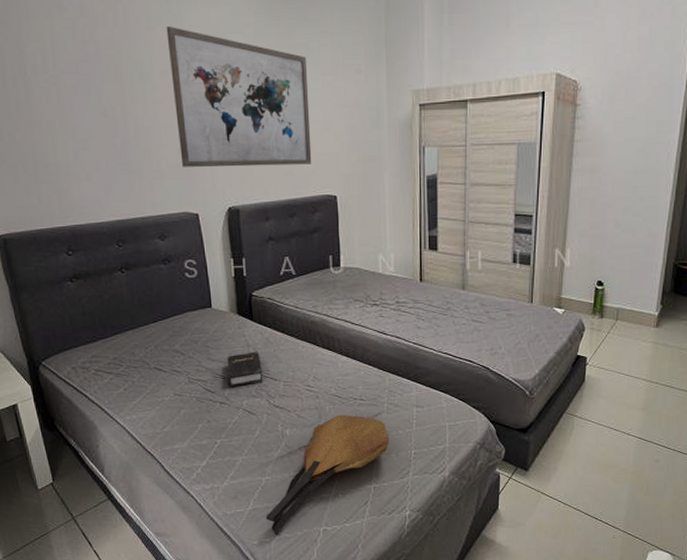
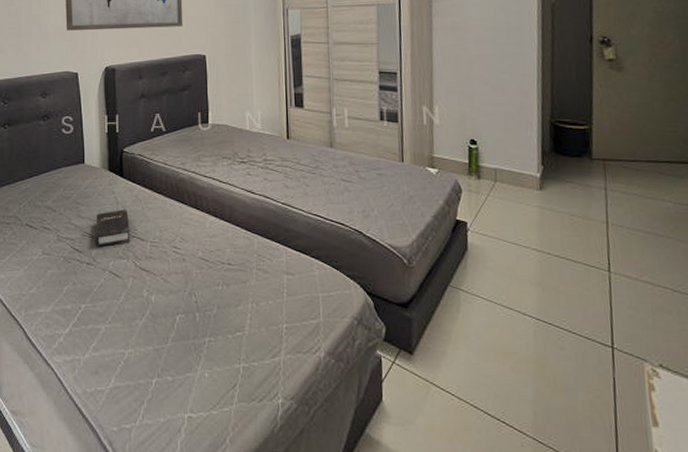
tote bag: present [266,414,390,536] -> none [127,280,259,422]

